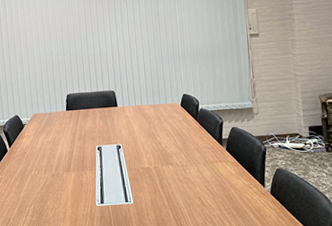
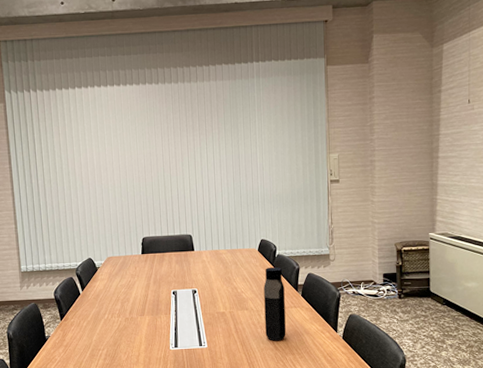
water bottle: none [187,122,212,197] -> present [264,267,286,341]

